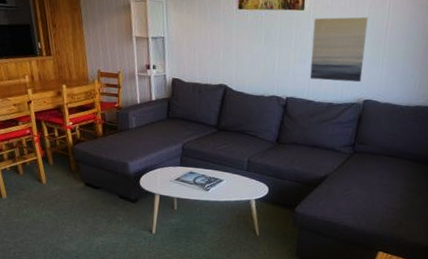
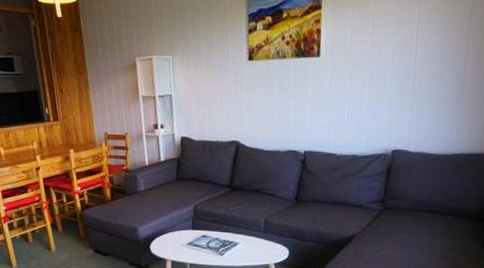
wall art: present [309,17,368,83] -> none [329,59,393,131]

